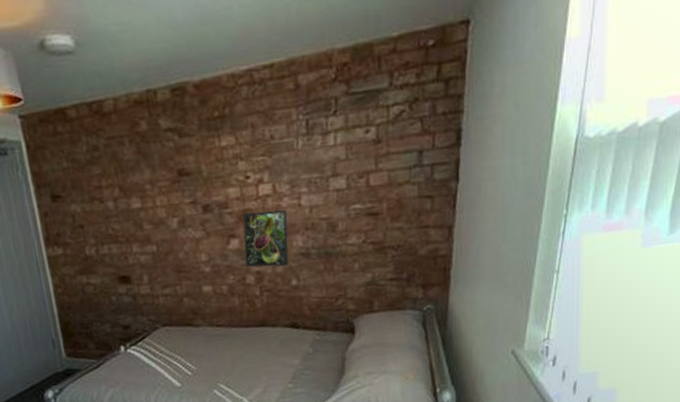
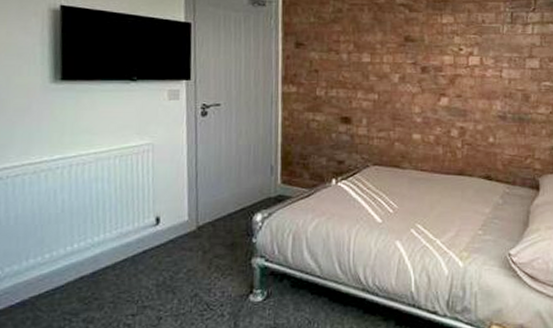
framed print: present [242,210,289,268] -> none [452,77,490,126]

